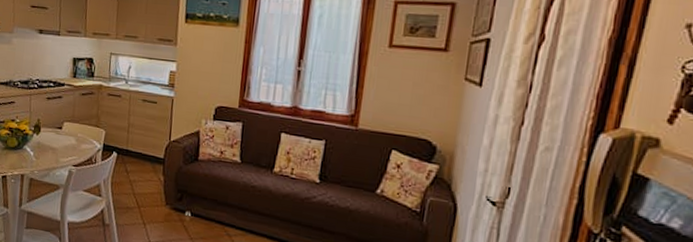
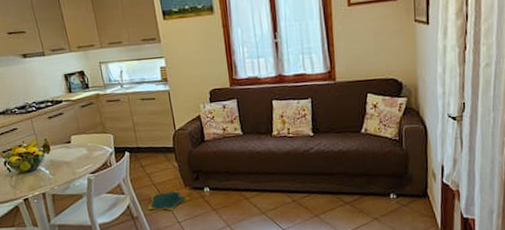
bag: none [122,204,167,228] -> present [148,190,189,211]

